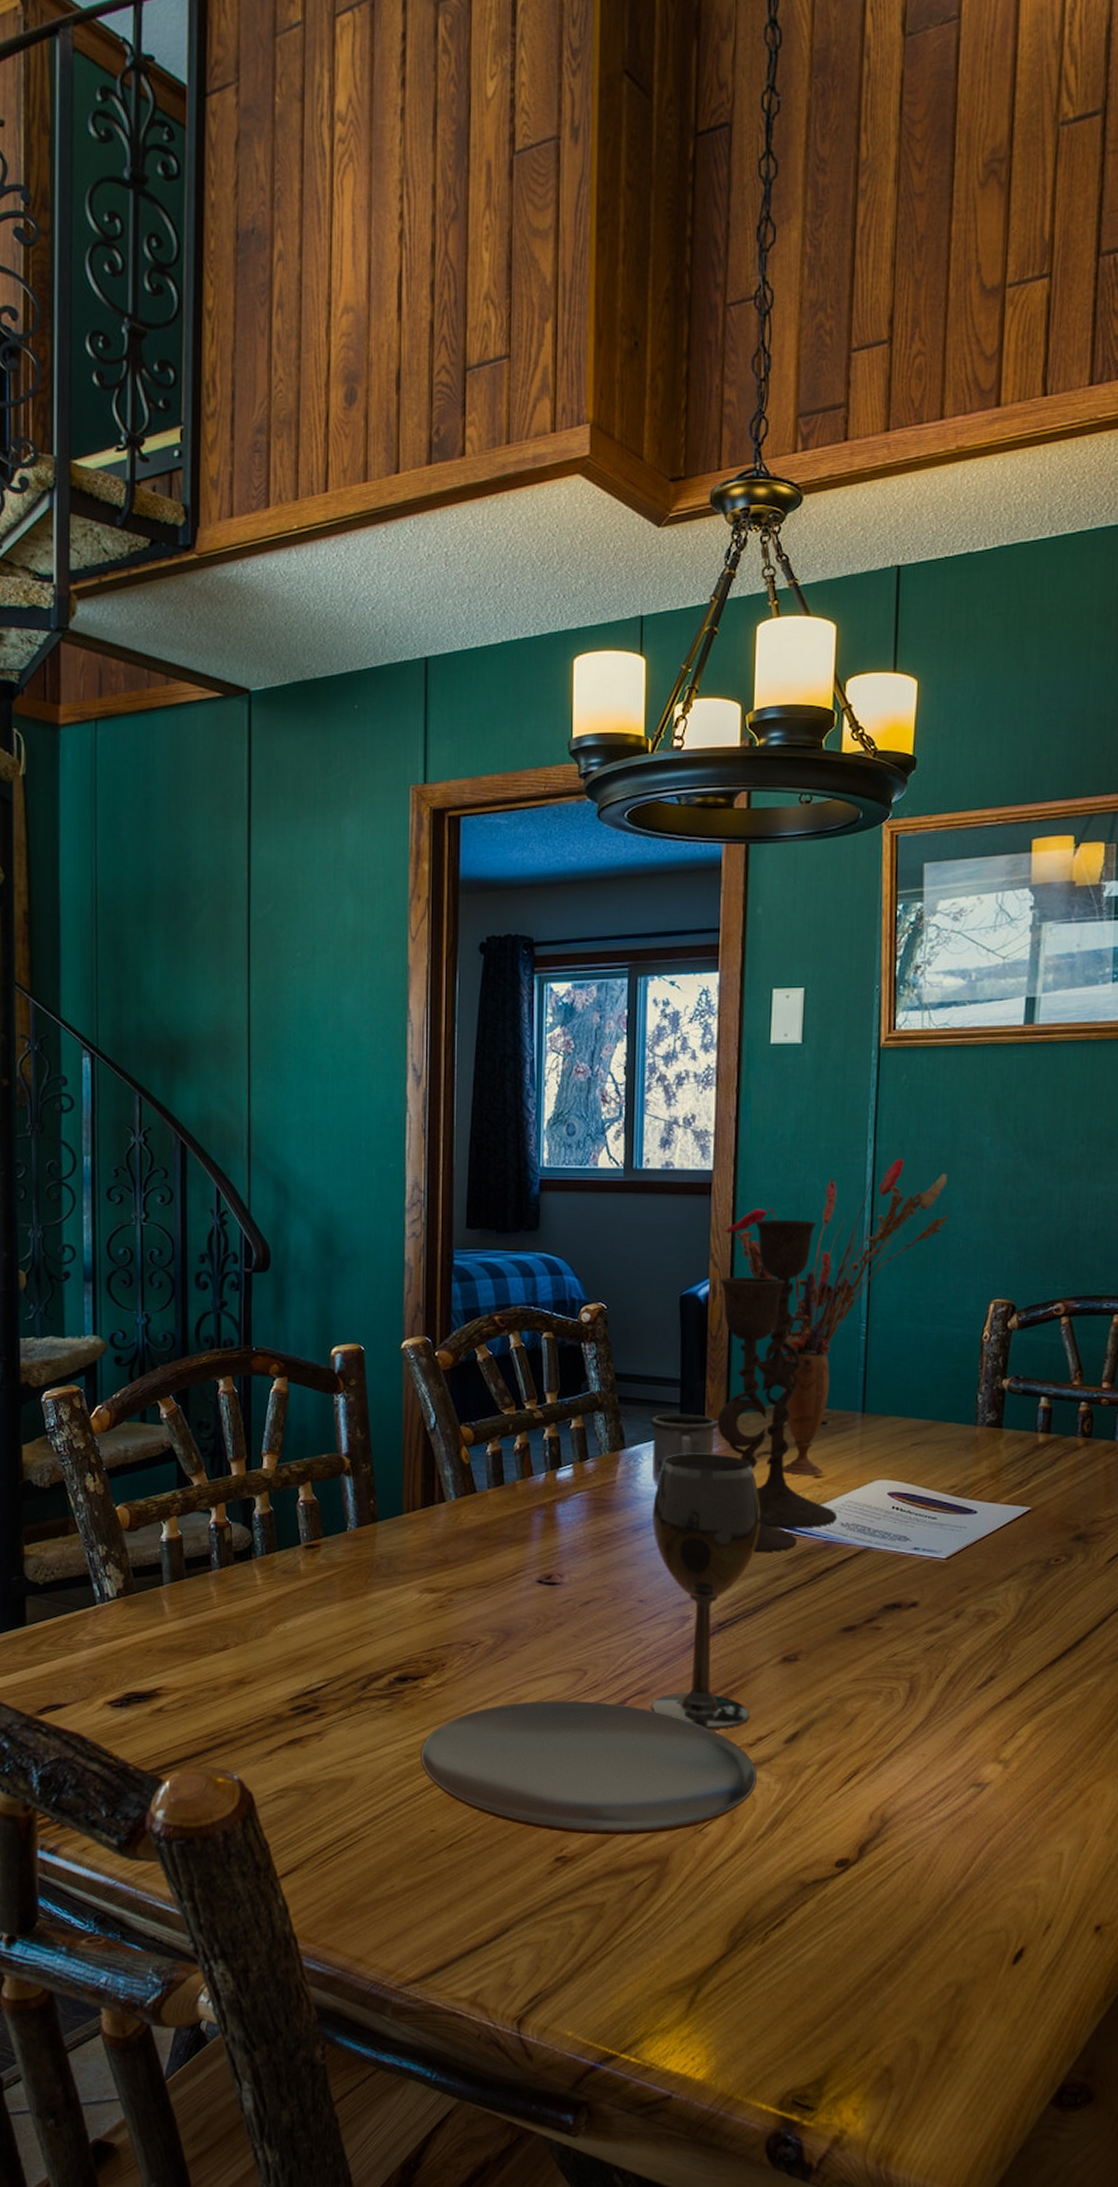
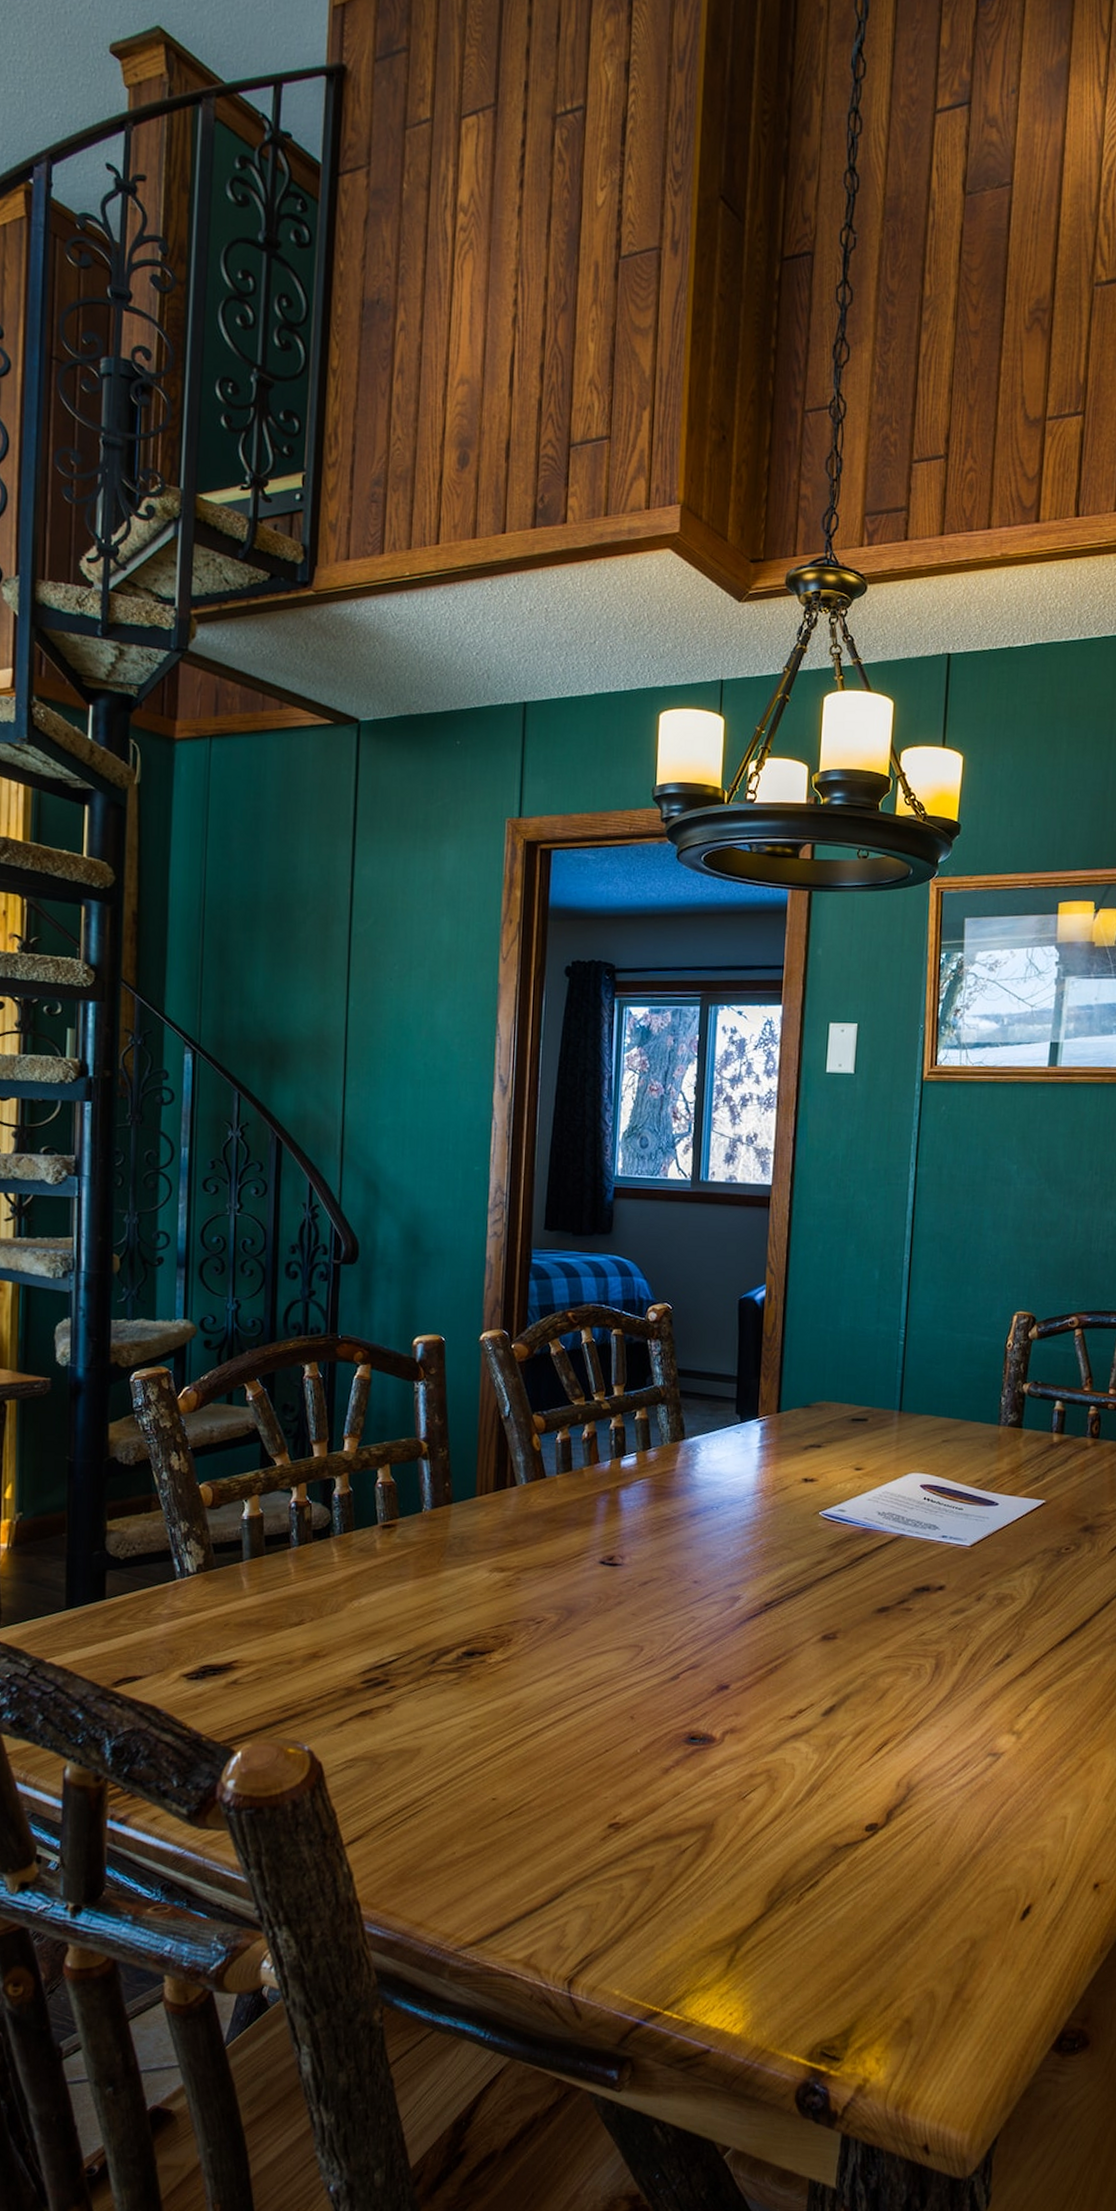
plate: present [419,1700,758,1835] -> none [484,1674,797,1803]
wine glass: present [650,1453,761,1729] -> none [701,1445,807,1703]
mug: present [651,1413,718,1485] -> none [709,1408,770,1474]
candlestick: present [716,1219,837,1553] -> none [769,1231,874,1539]
bouquet: present [723,1158,948,1475] -> none [780,1181,979,1468]

